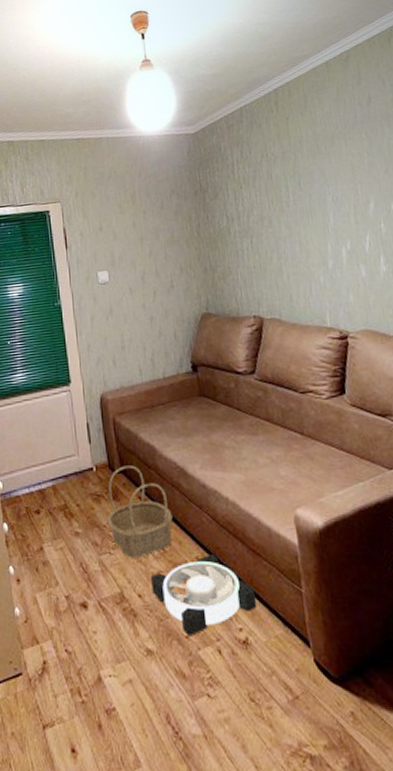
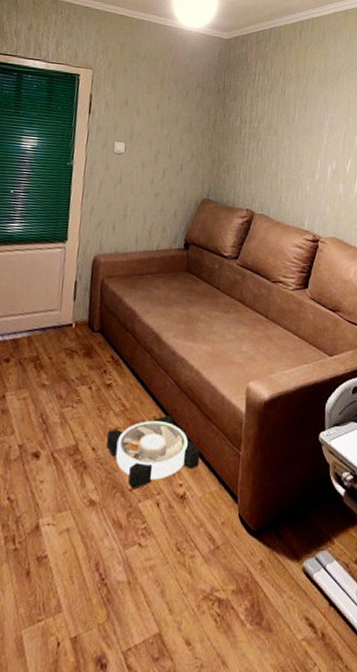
basket: present [106,465,173,558] -> none [75,326,140,413]

